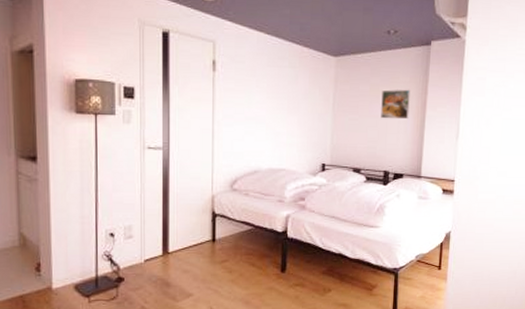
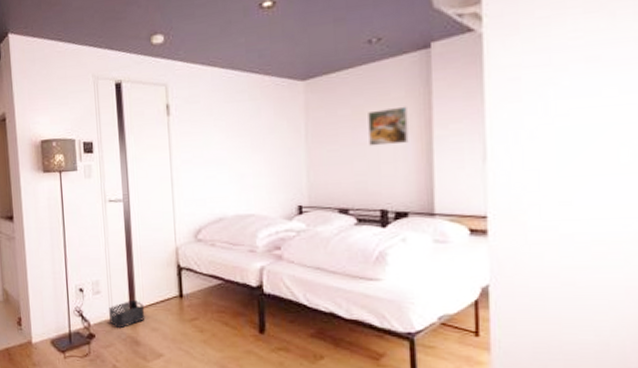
storage bin: none [141,244,178,272] -> present [109,299,145,329]

